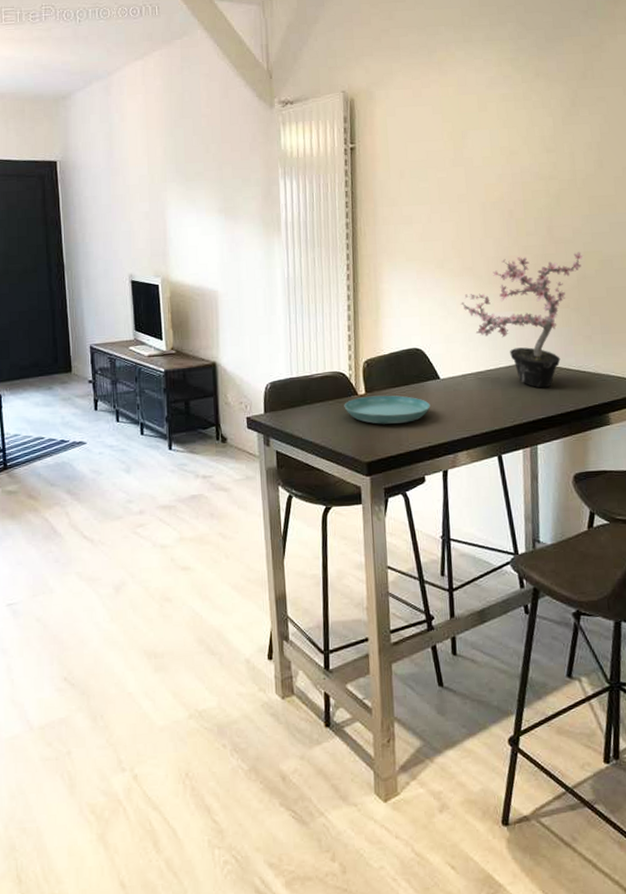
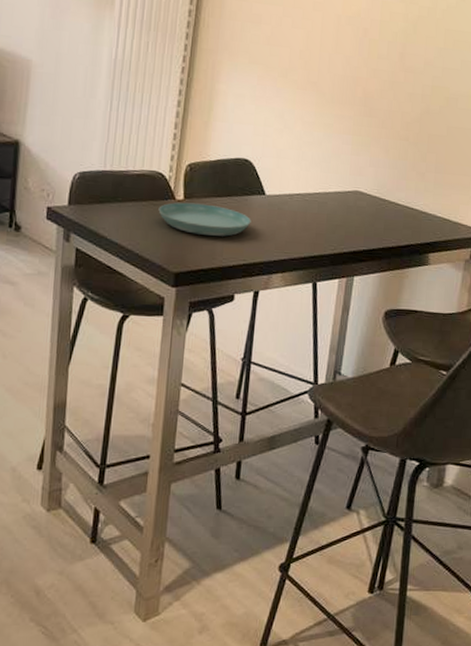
potted plant: present [461,252,584,388] -> none [299,78,431,220]

